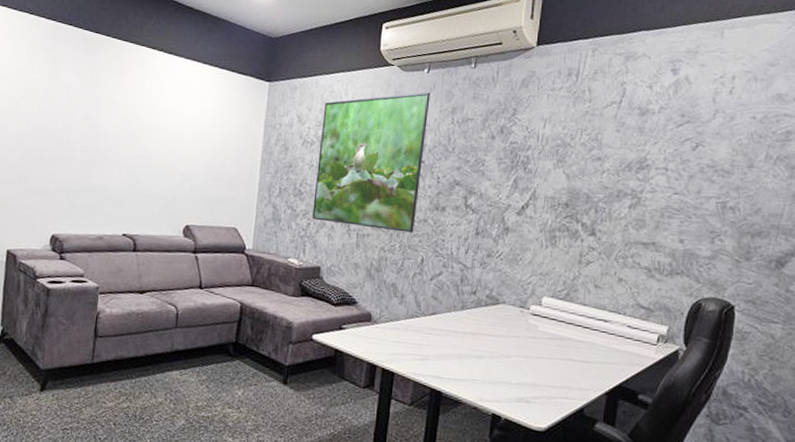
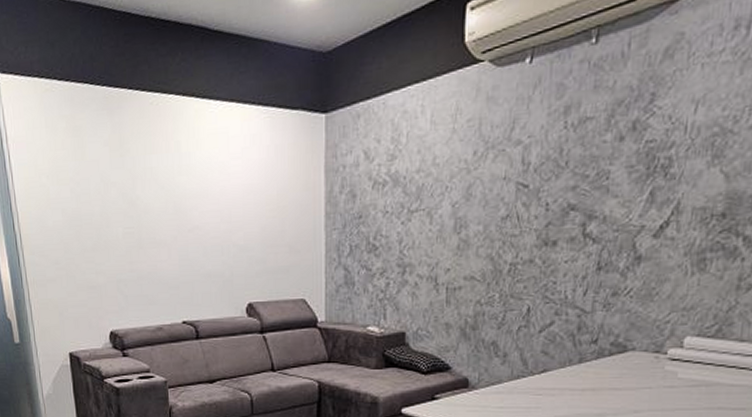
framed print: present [312,92,431,233] -> none [391,90,535,279]

